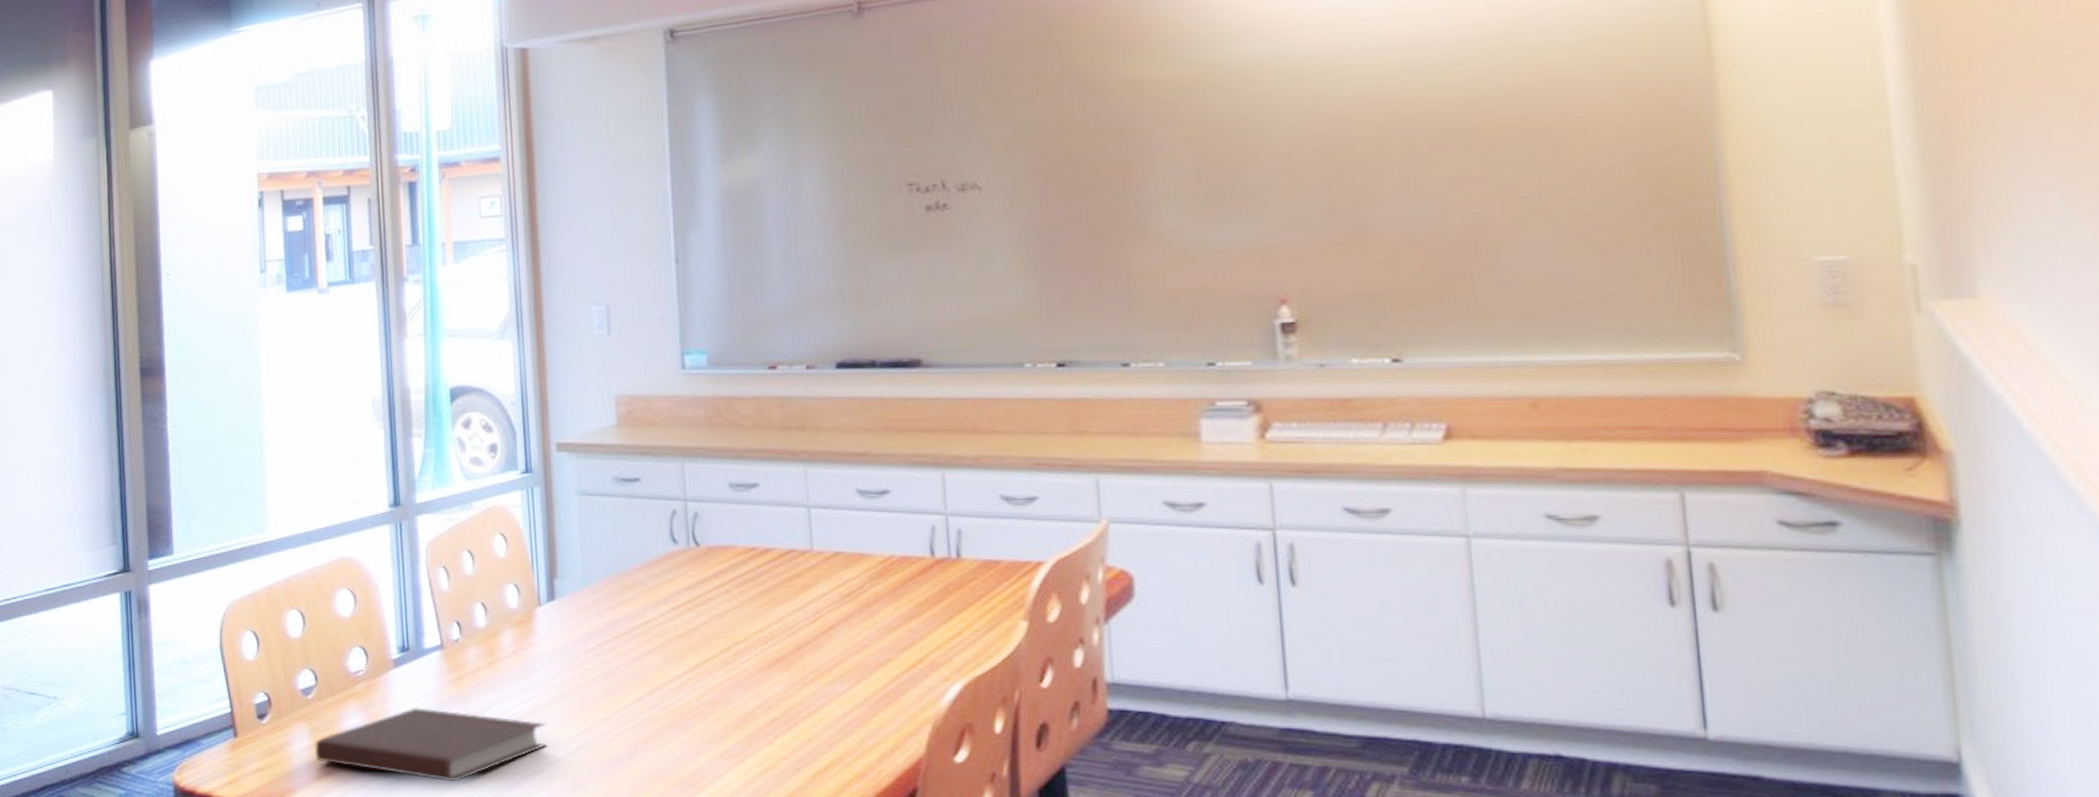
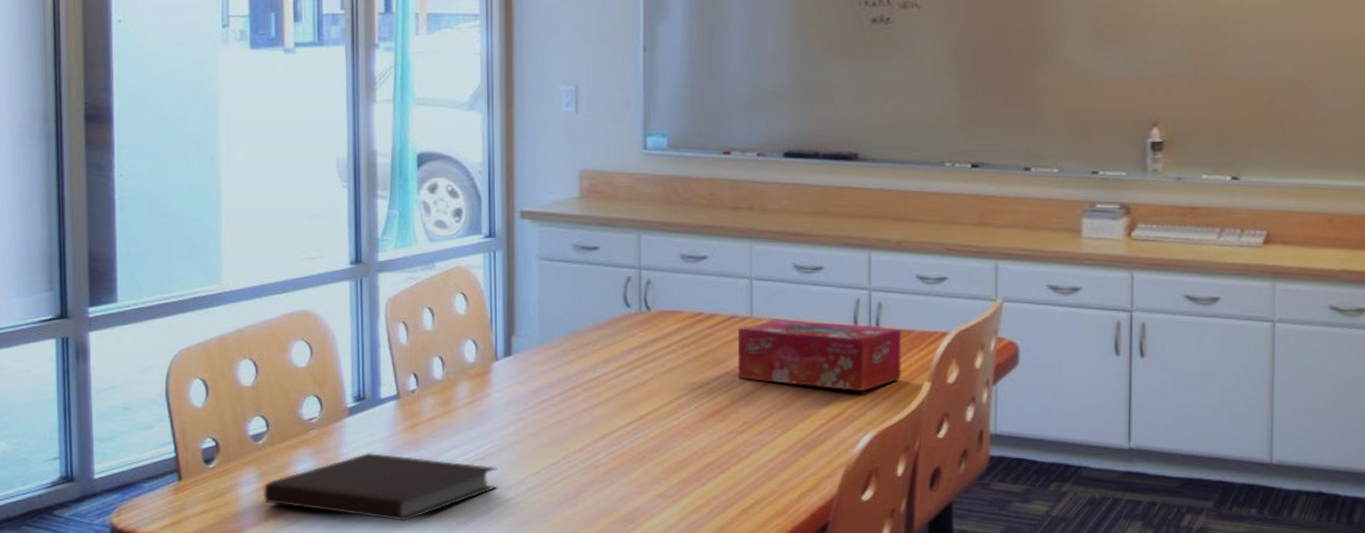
tissue box: none [797,552,991,634] -> present [737,320,901,392]

